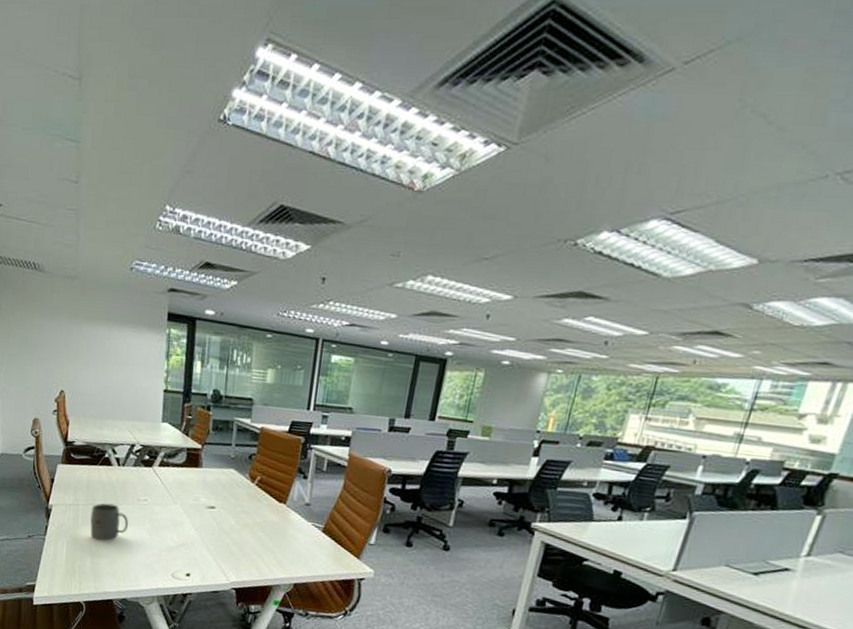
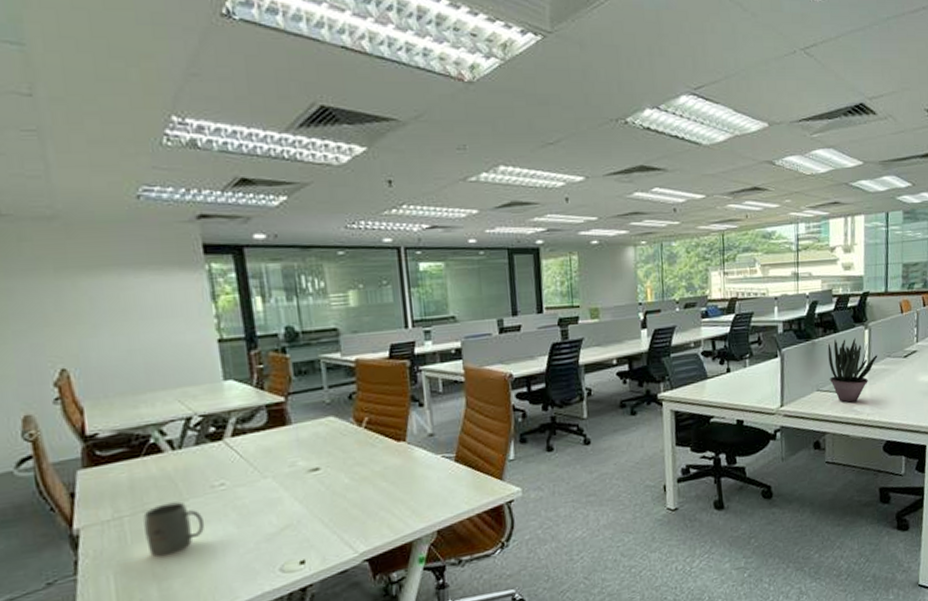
potted plant: none [746,516,825,591] -> present [827,338,878,403]

